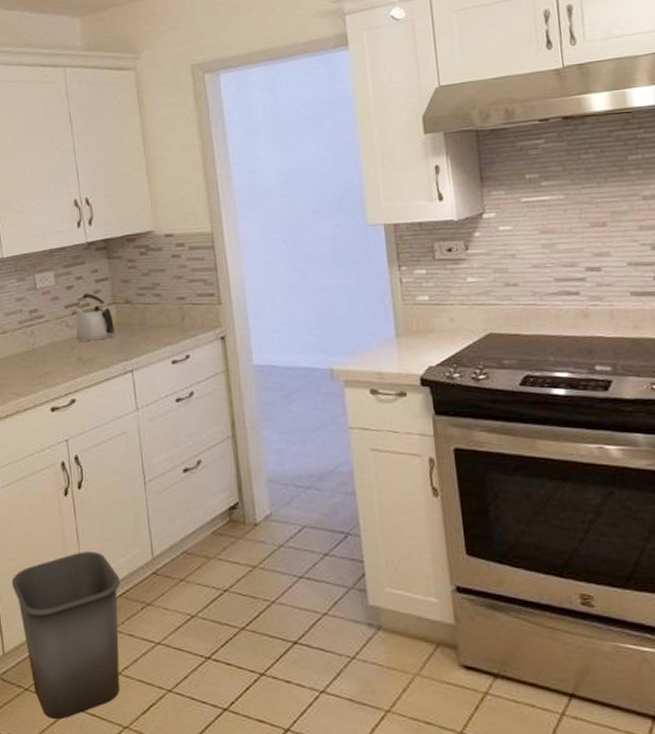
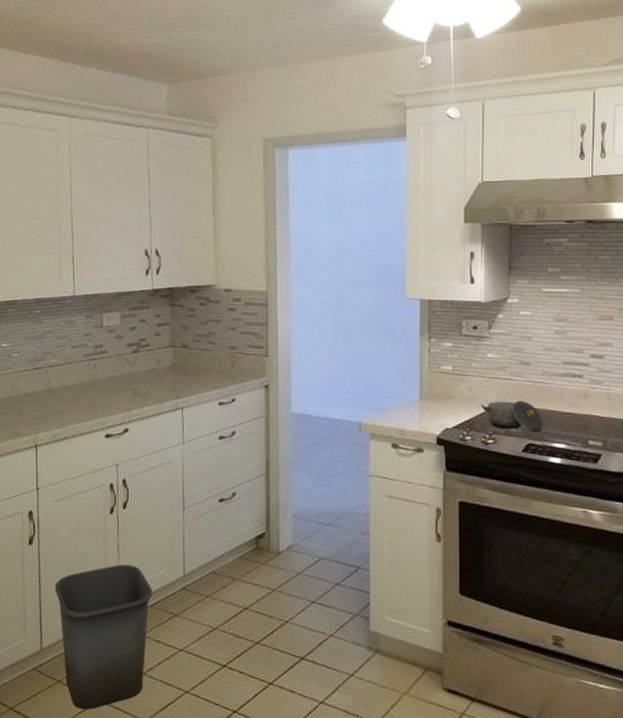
kettle: present [74,293,116,342] -> none [135,335,171,379]
cooking pot: none [466,327,542,362] -> present [481,400,544,432]

